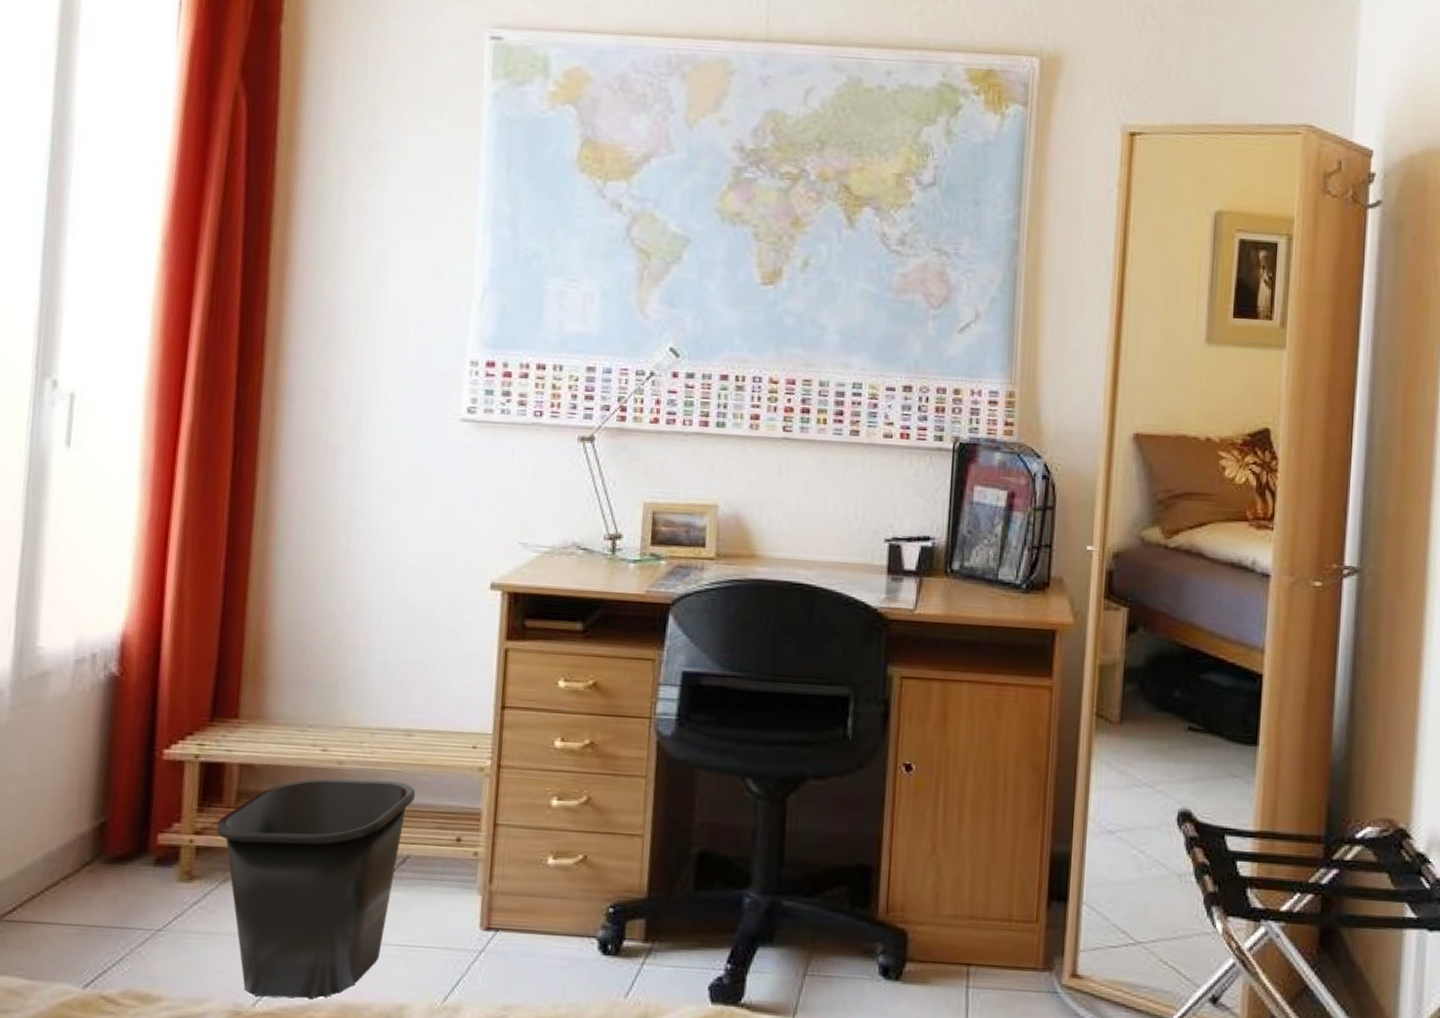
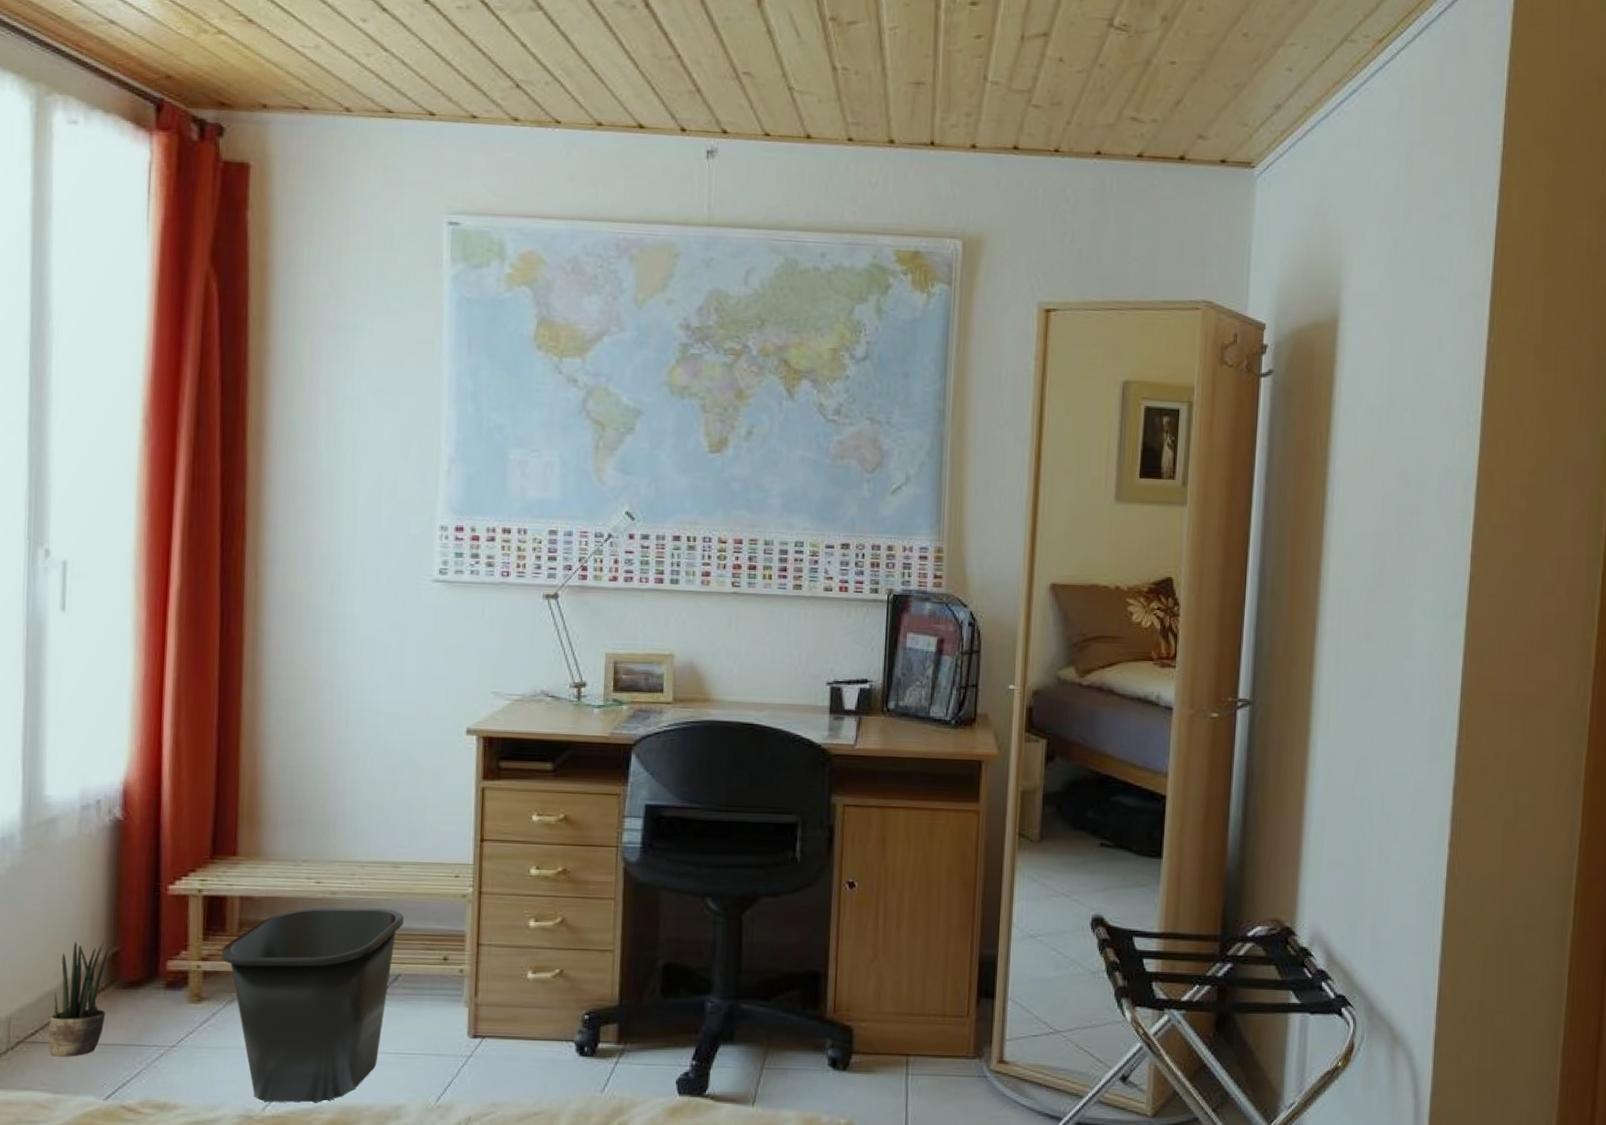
potted plant: none [25,810,97,940] -> present [47,942,110,1058]

